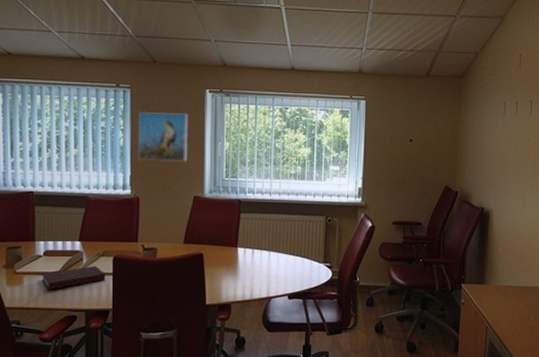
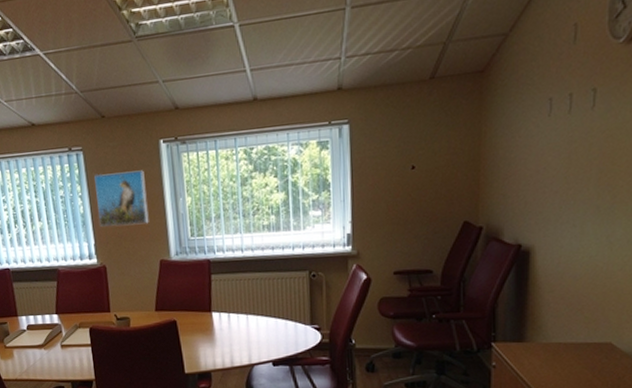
notebook: present [41,265,106,291] -> none [27,337,86,363]

